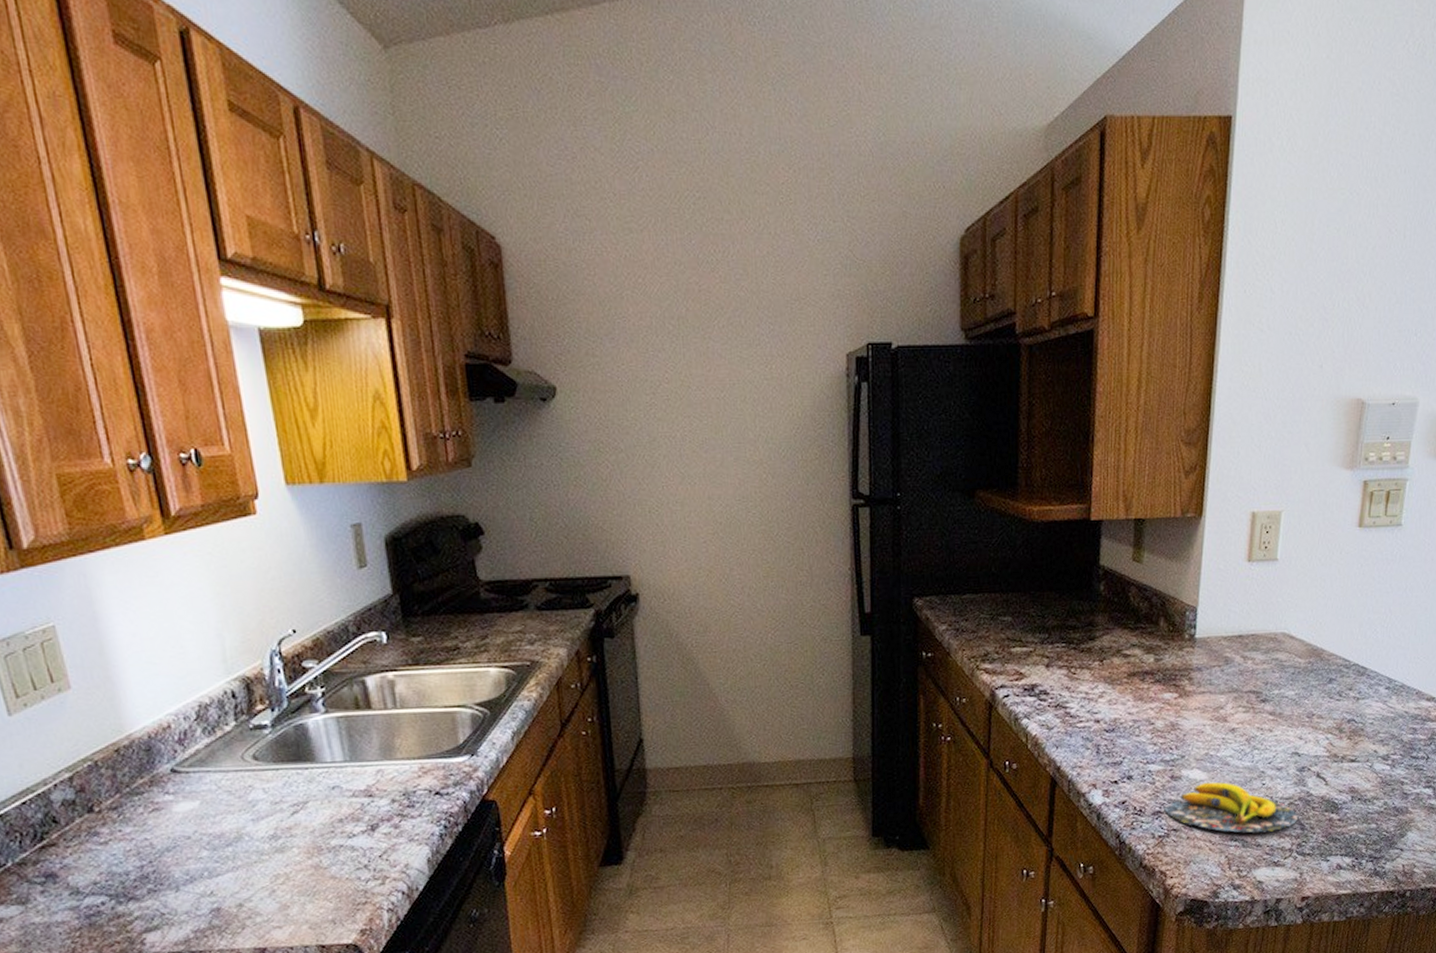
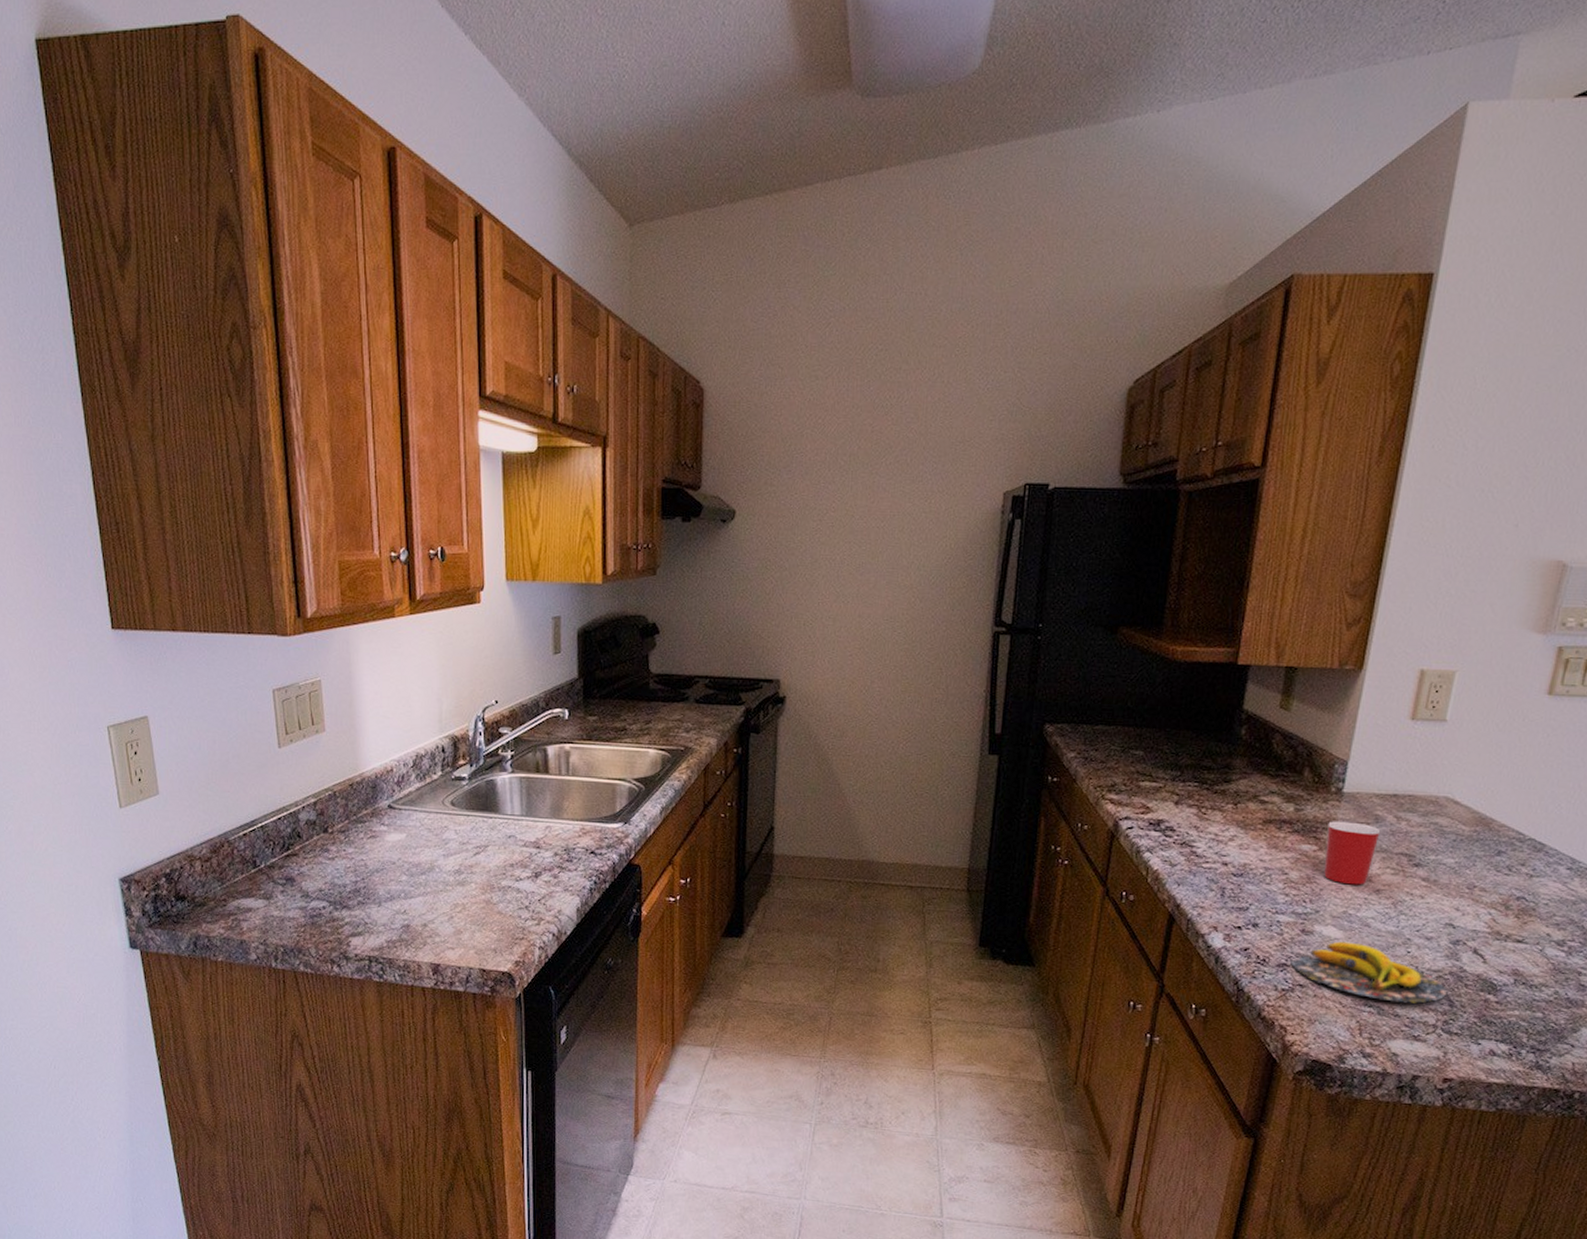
mug: none [1185,666,1231,727] -> present [1324,821,1381,885]

